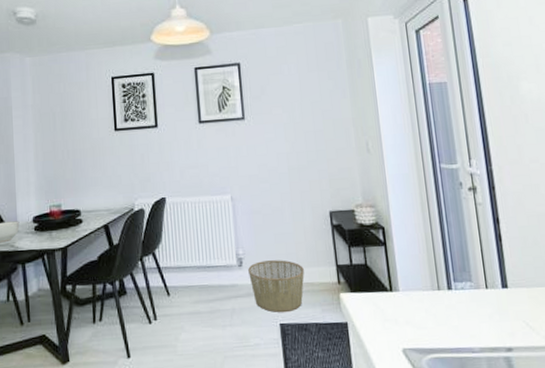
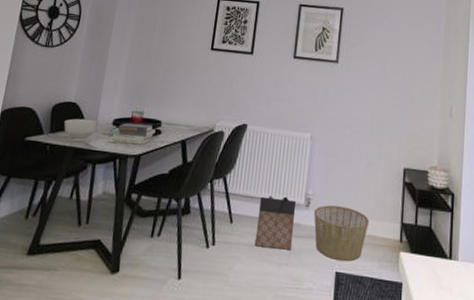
books: none [32,215,77,241] -> present [108,123,156,145]
bag: none [193,260,233,314] -> present [254,196,297,250]

